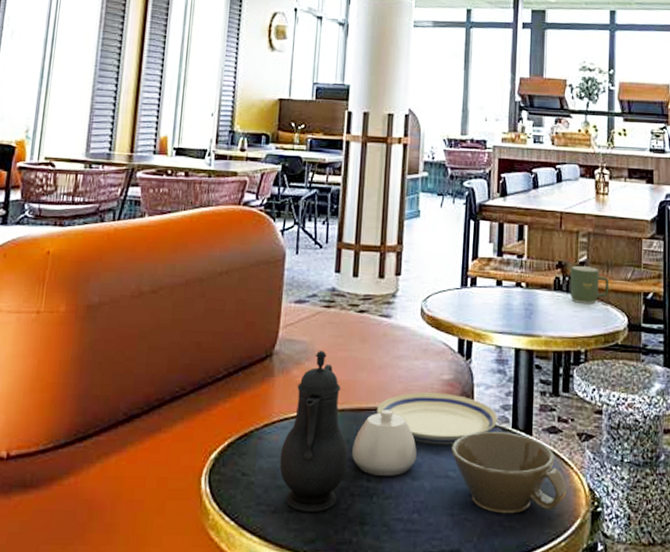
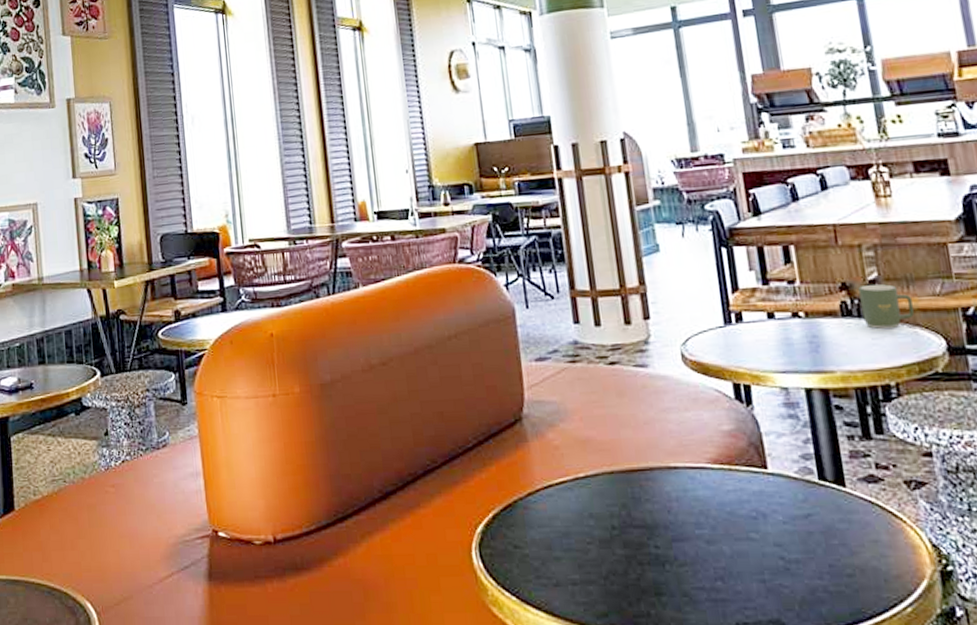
coffeepot: present [279,350,348,513] -> none [551,409,629,585]
sugar bowl: present [351,410,418,477] -> none [630,468,709,543]
plate: present [377,392,498,445] -> none [651,446,800,504]
cup: present [452,432,567,514] -> none [748,485,903,578]

